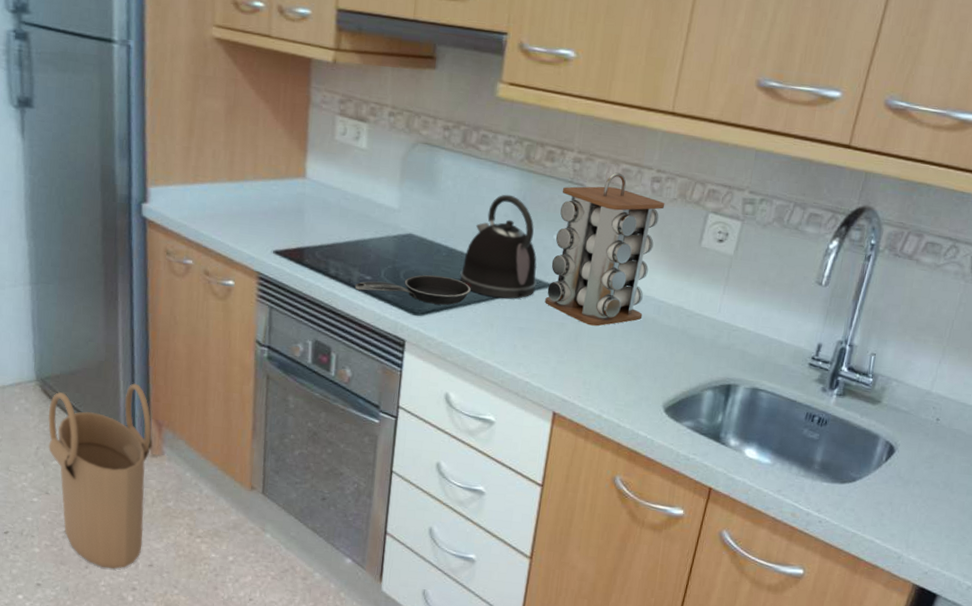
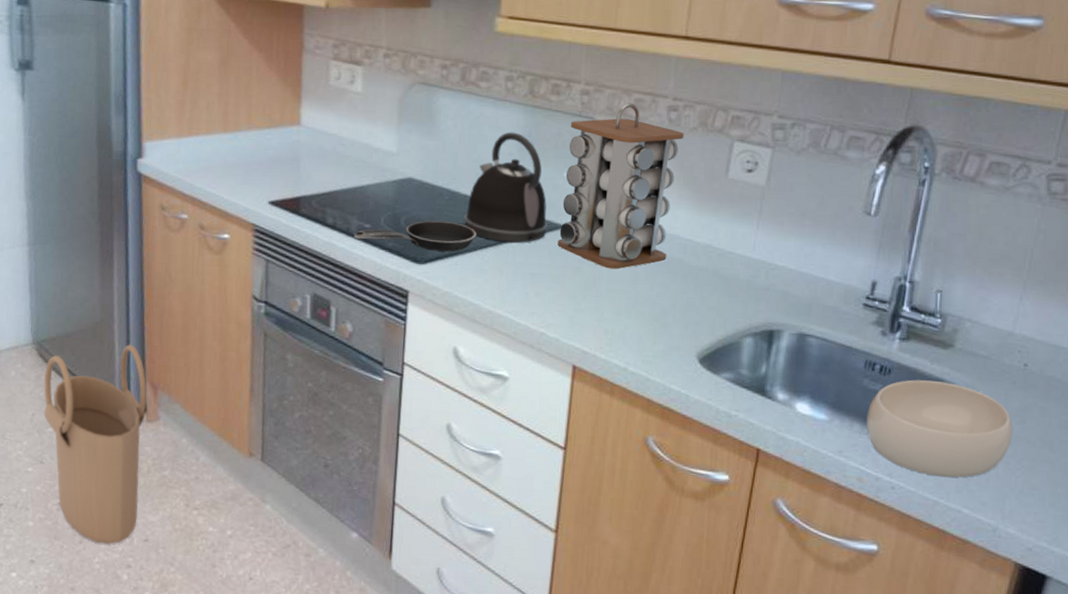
bowl: none [802,430,923,514] -> present [866,379,1013,478]

